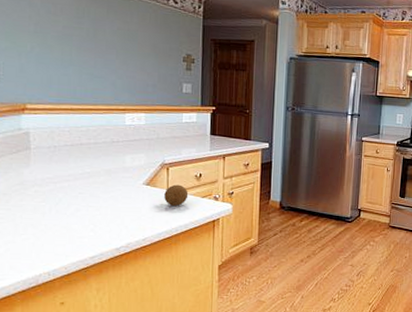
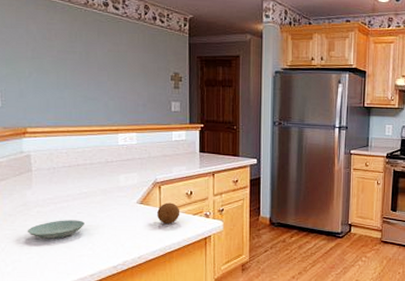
saucer: none [22,200,86,220] -> present [27,220,84,239]

